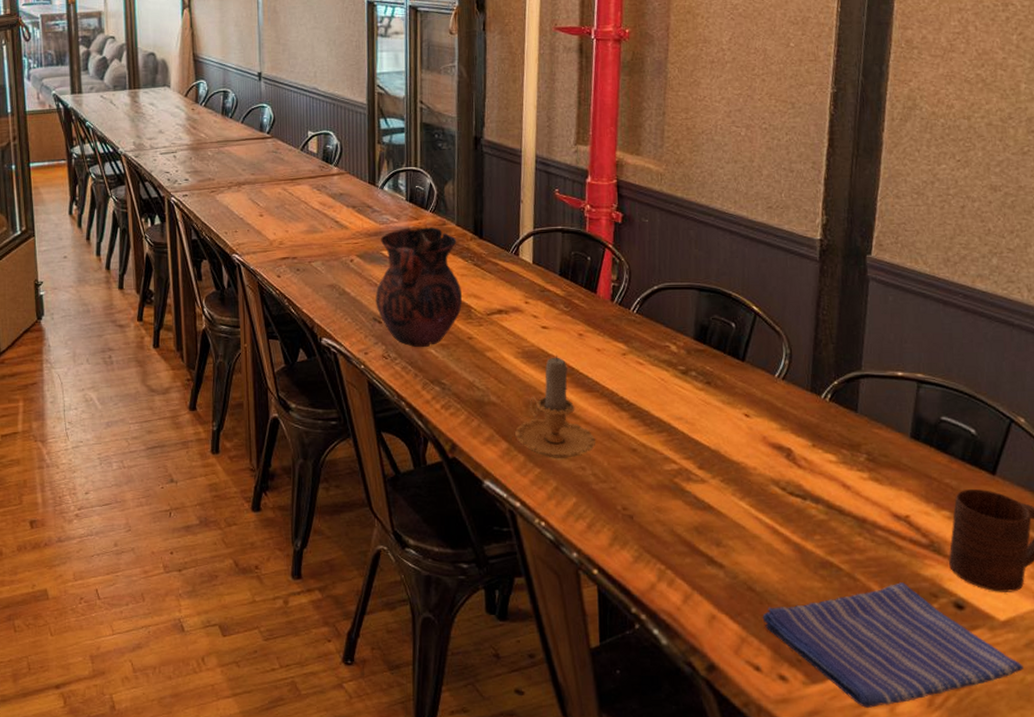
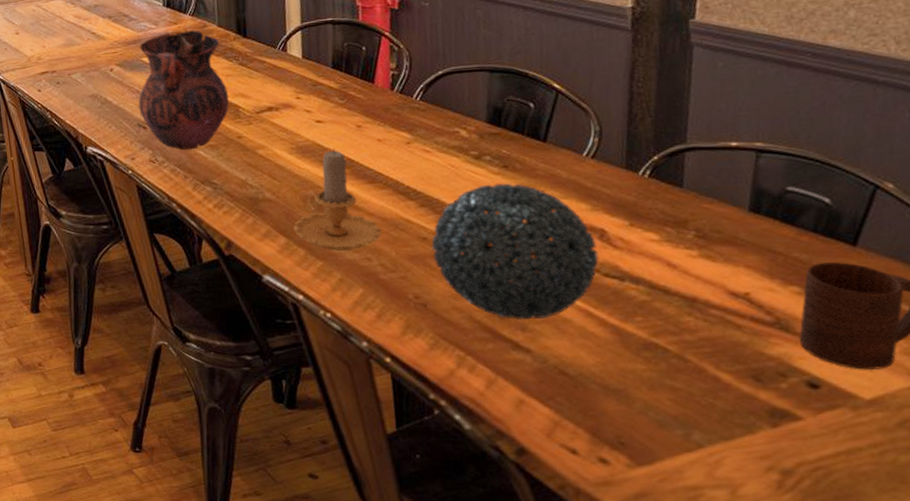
decorative ball: none [640,399,786,535] -> present [431,183,599,320]
dish towel: present [762,582,1024,708] -> none [577,362,896,490]

